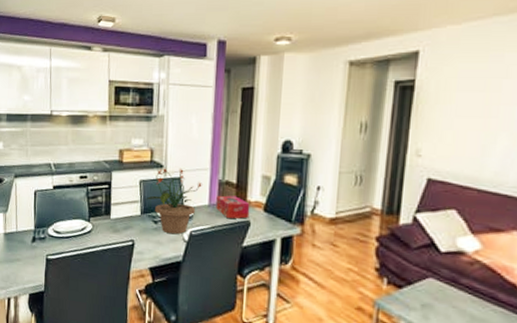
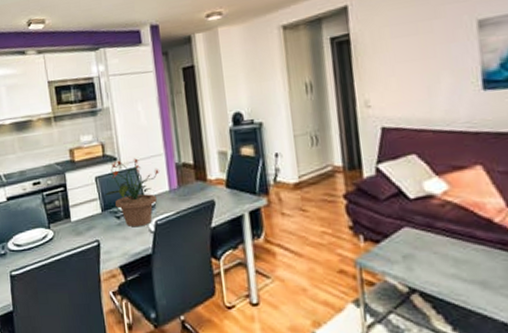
tissue box: present [216,195,250,219] -> none [176,177,213,201]

